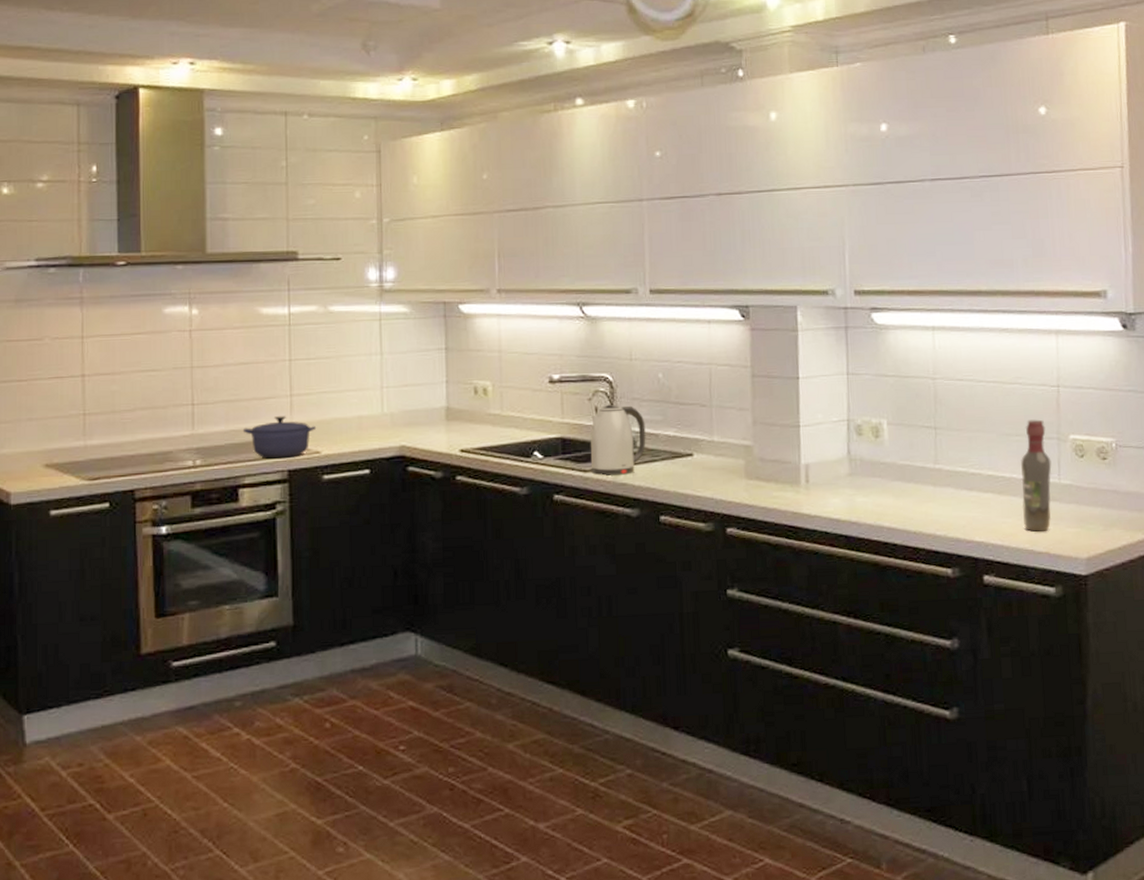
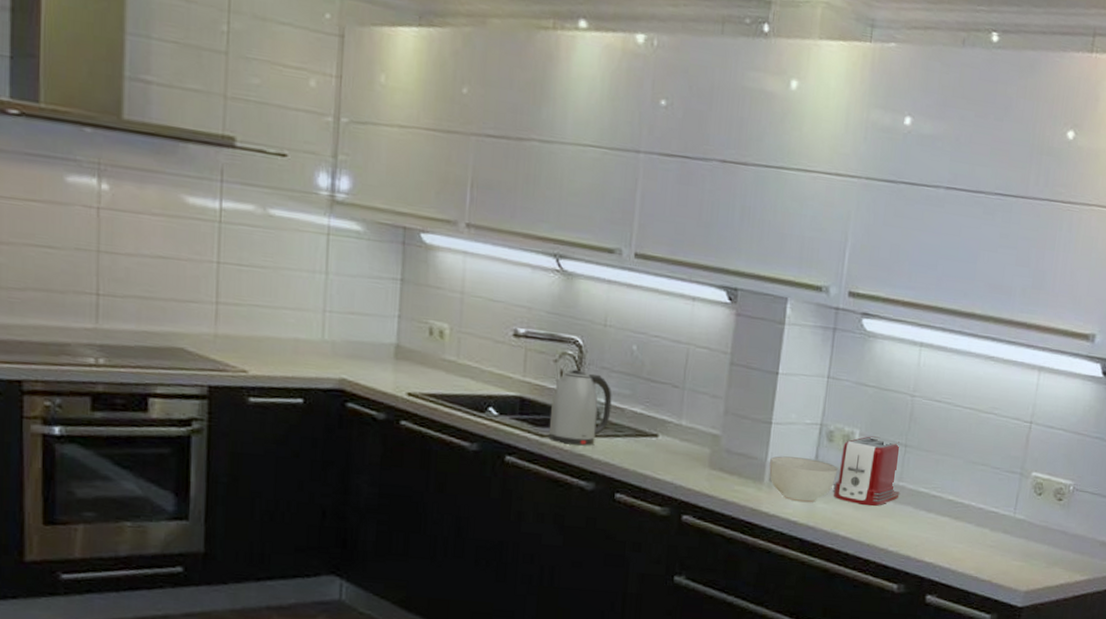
cooking pot: present [242,416,317,459] -> none [156,323,245,372]
bowl: none [803,455,872,499] -> present [769,456,838,503]
toaster: none [869,424,939,494] -> present [832,436,901,507]
wine bottle: present [1020,419,1052,532] -> none [973,451,1011,562]

